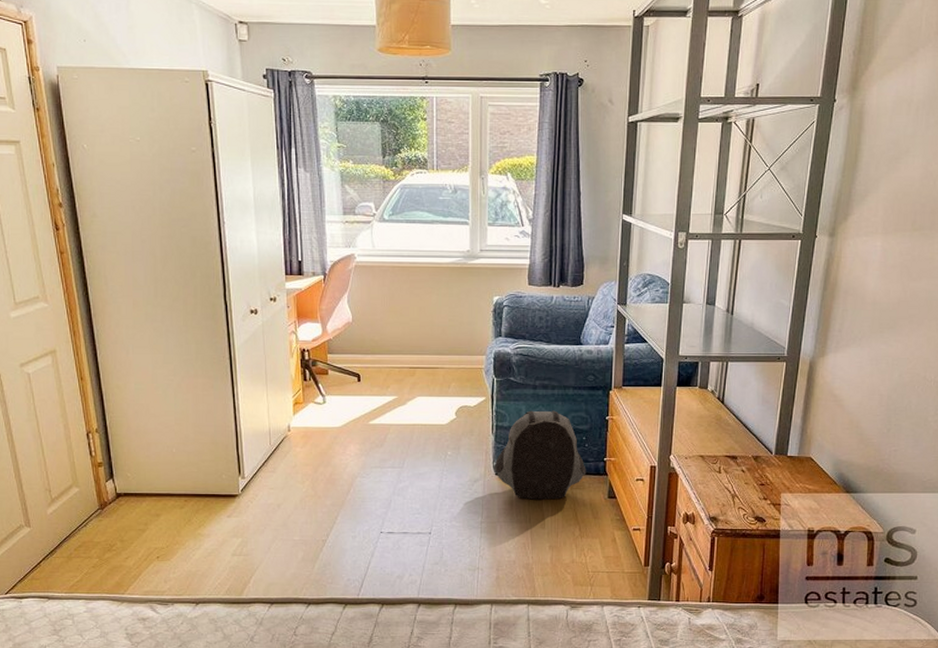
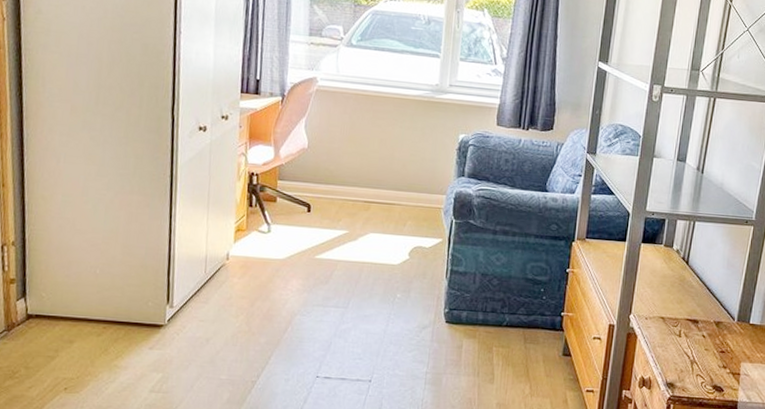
backpack: present [494,410,586,500] -> none [445,256,542,353]

